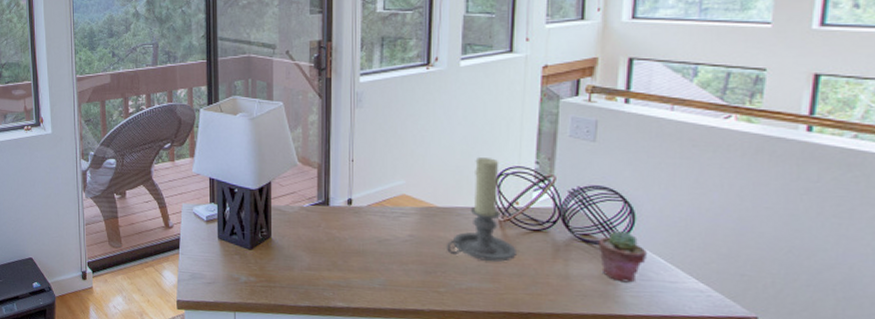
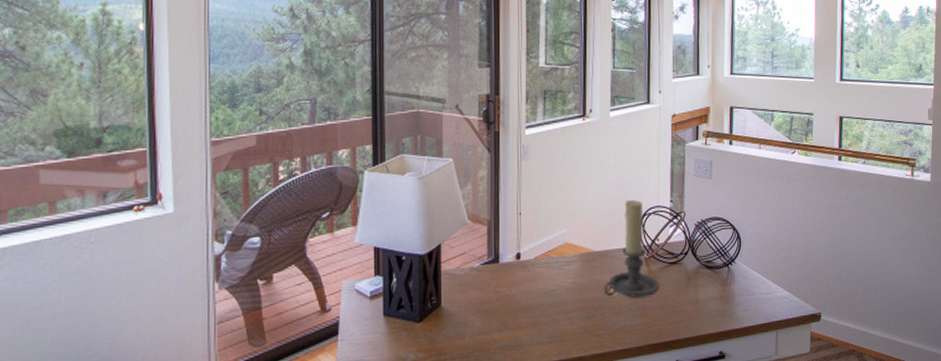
potted succulent: present [598,231,647,283] -> none [717,255,750,300]

